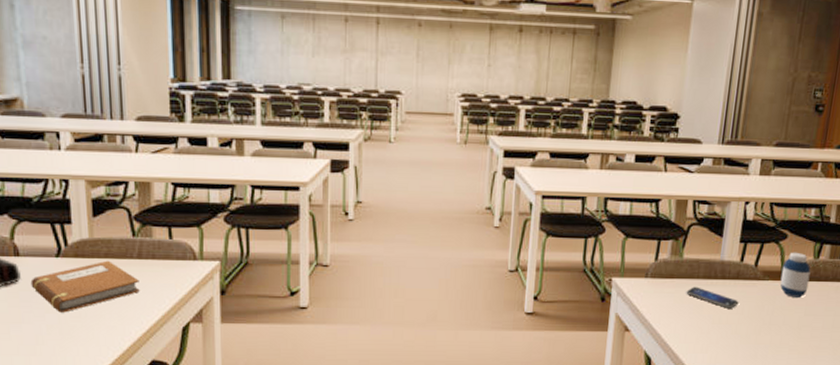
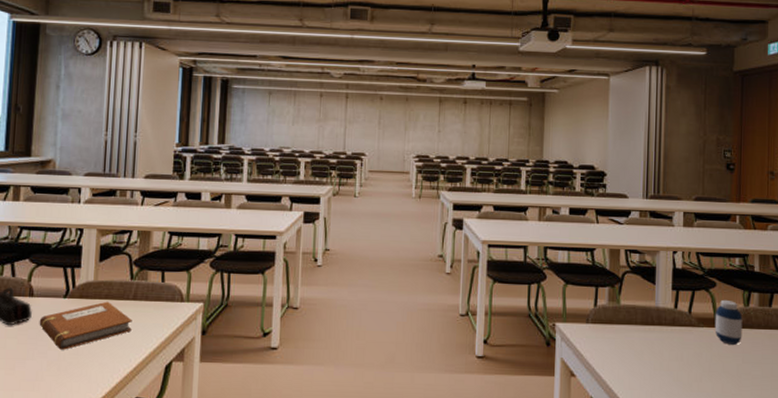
smartphone: present [686,286,739,309] -> none [626,332,677,355]

